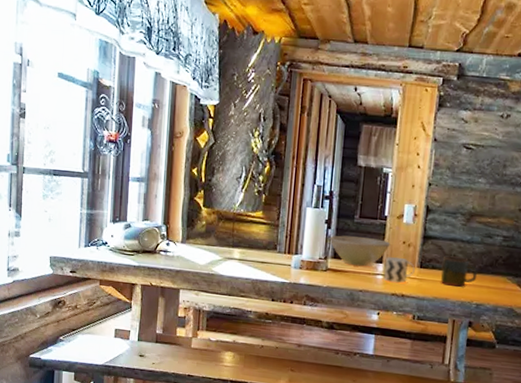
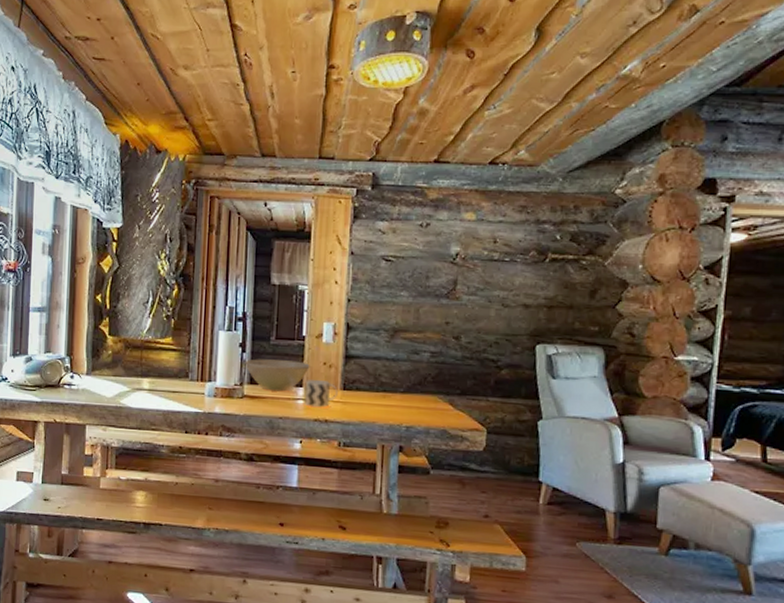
mug: present [440,255,478,287] -> none [366,375,406,409]

